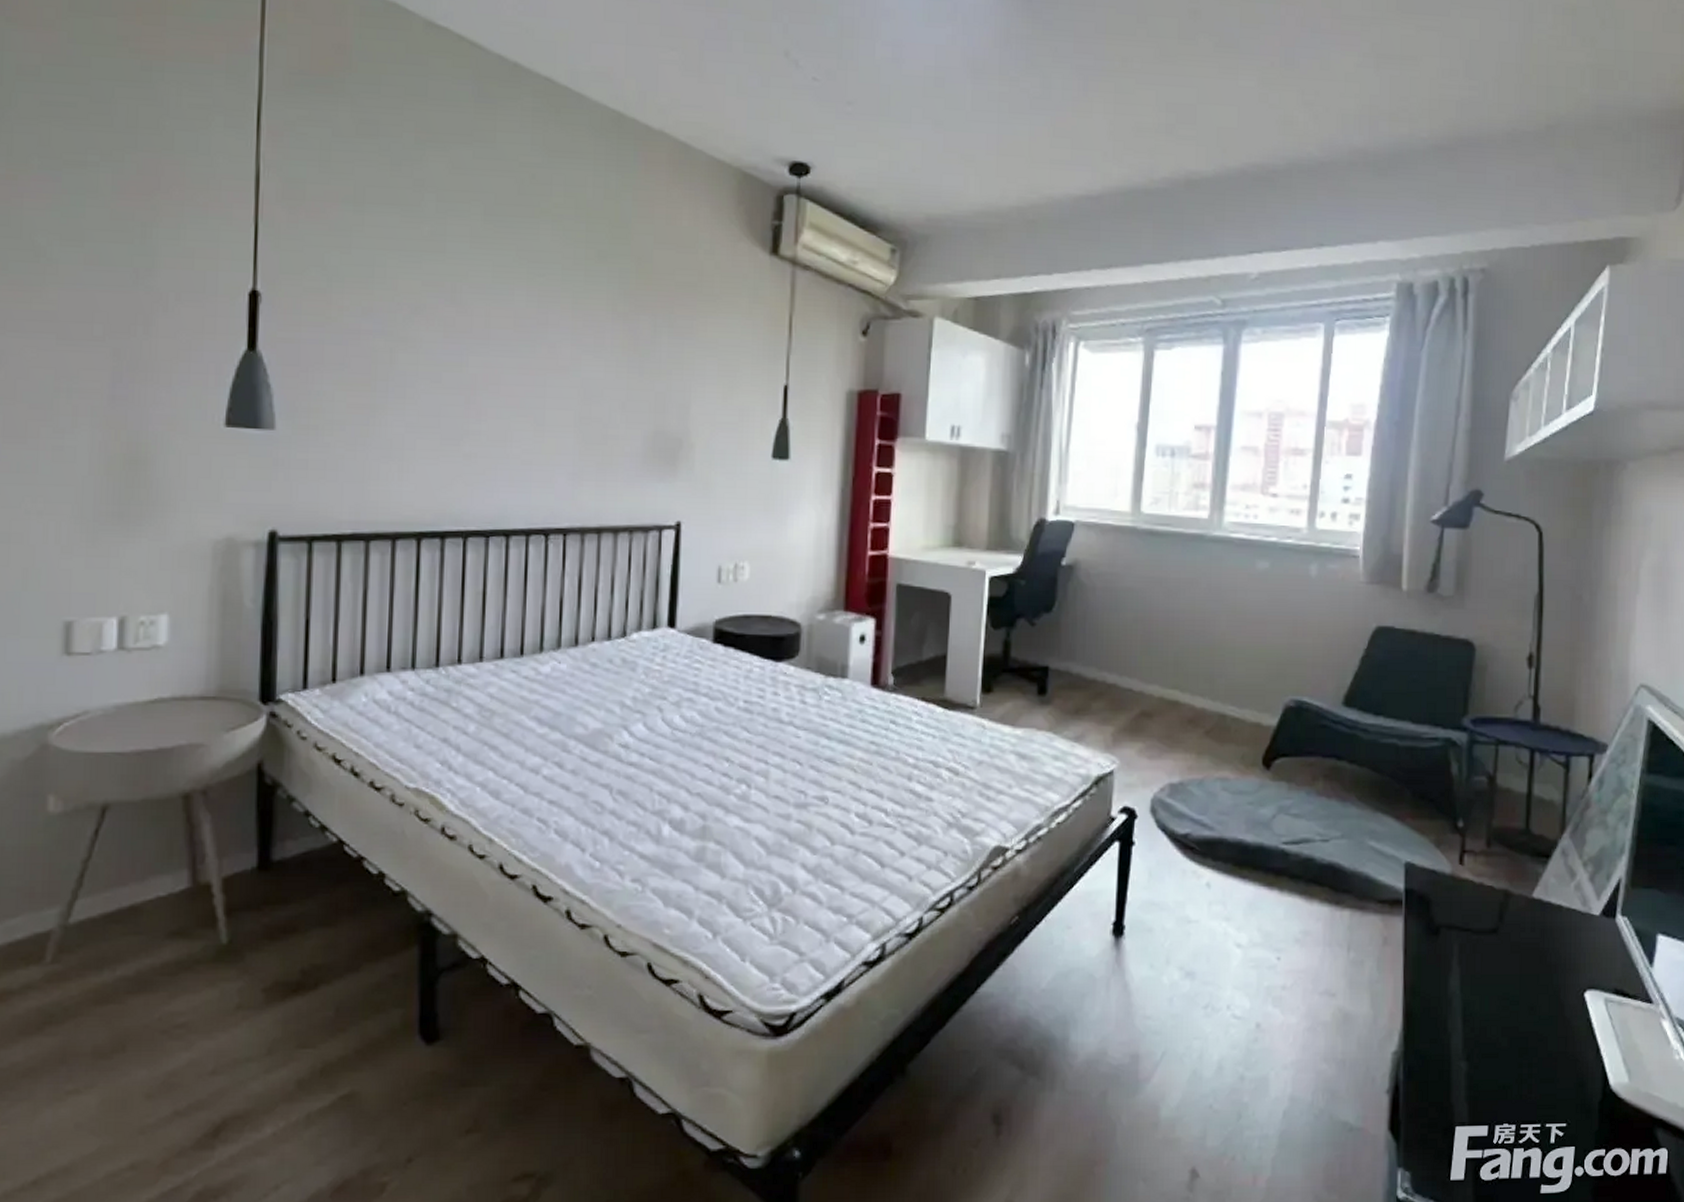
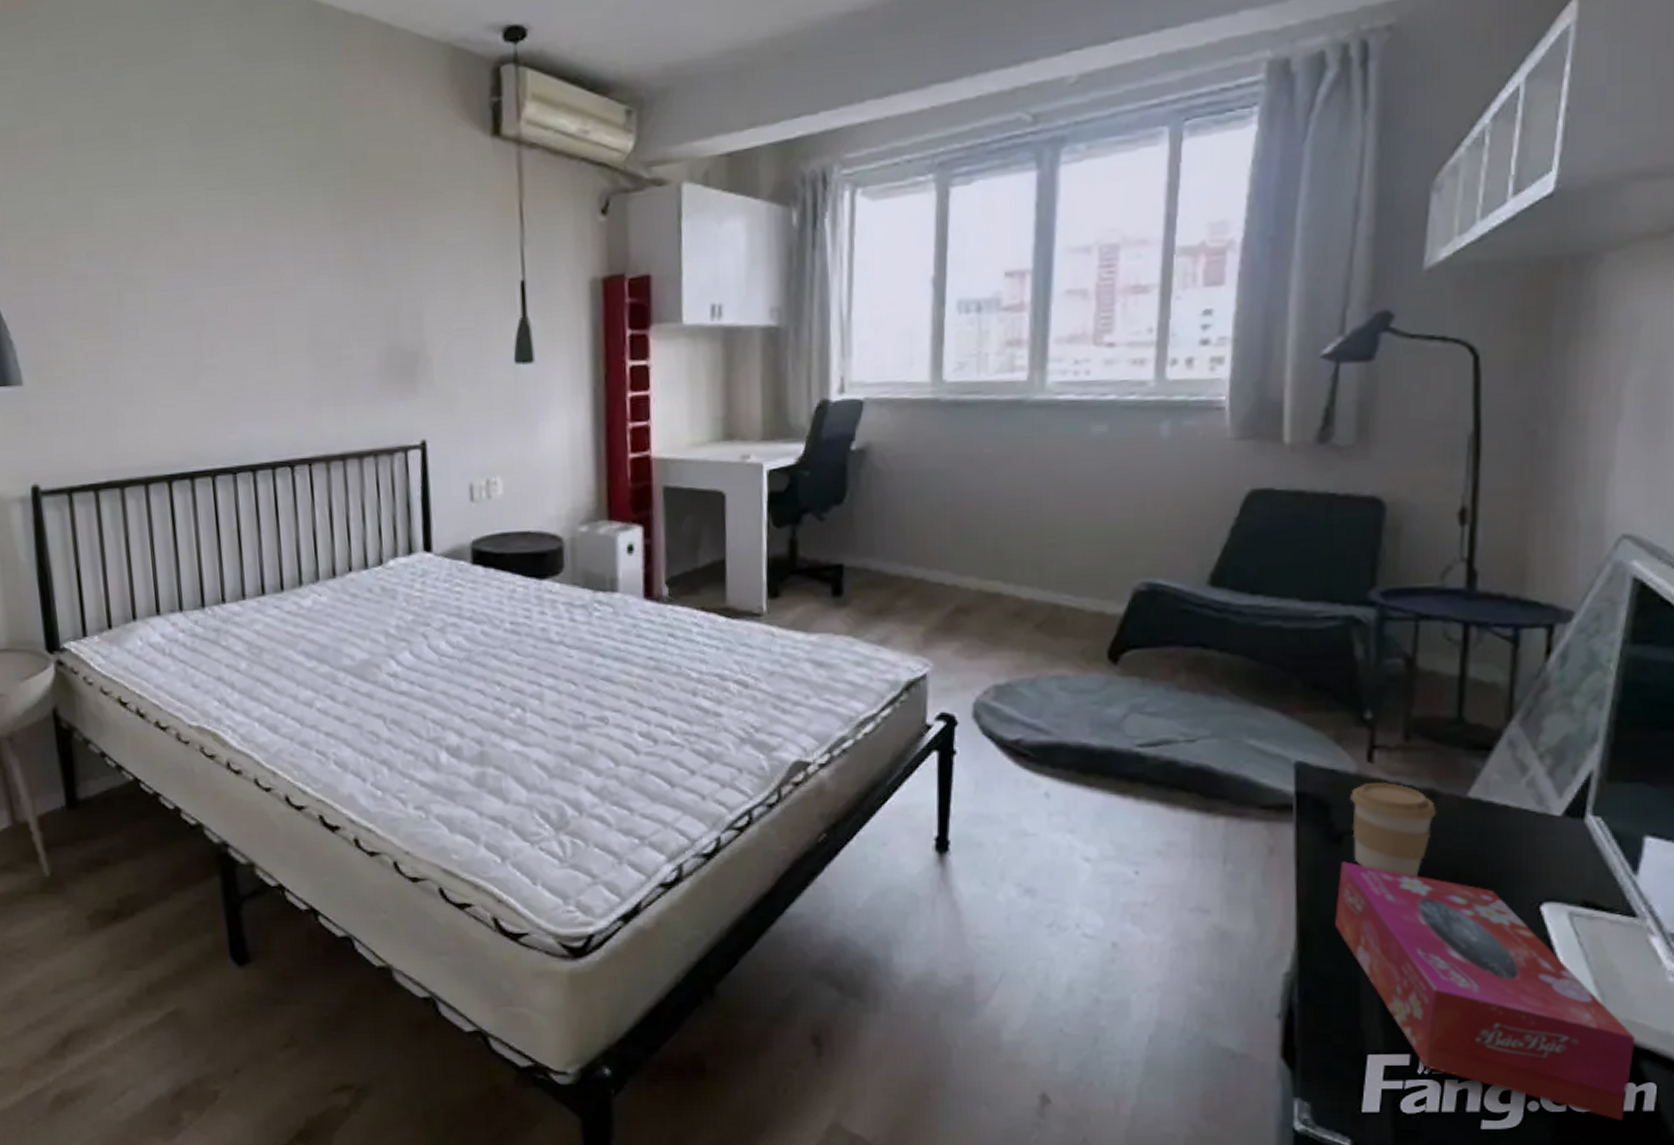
tissue box: none [1433,951,1653,1182] -> present [1335,861,1636,1120]
coffee cup: none [1446,883,1510,967] -> present [1350,783,1437,877]

